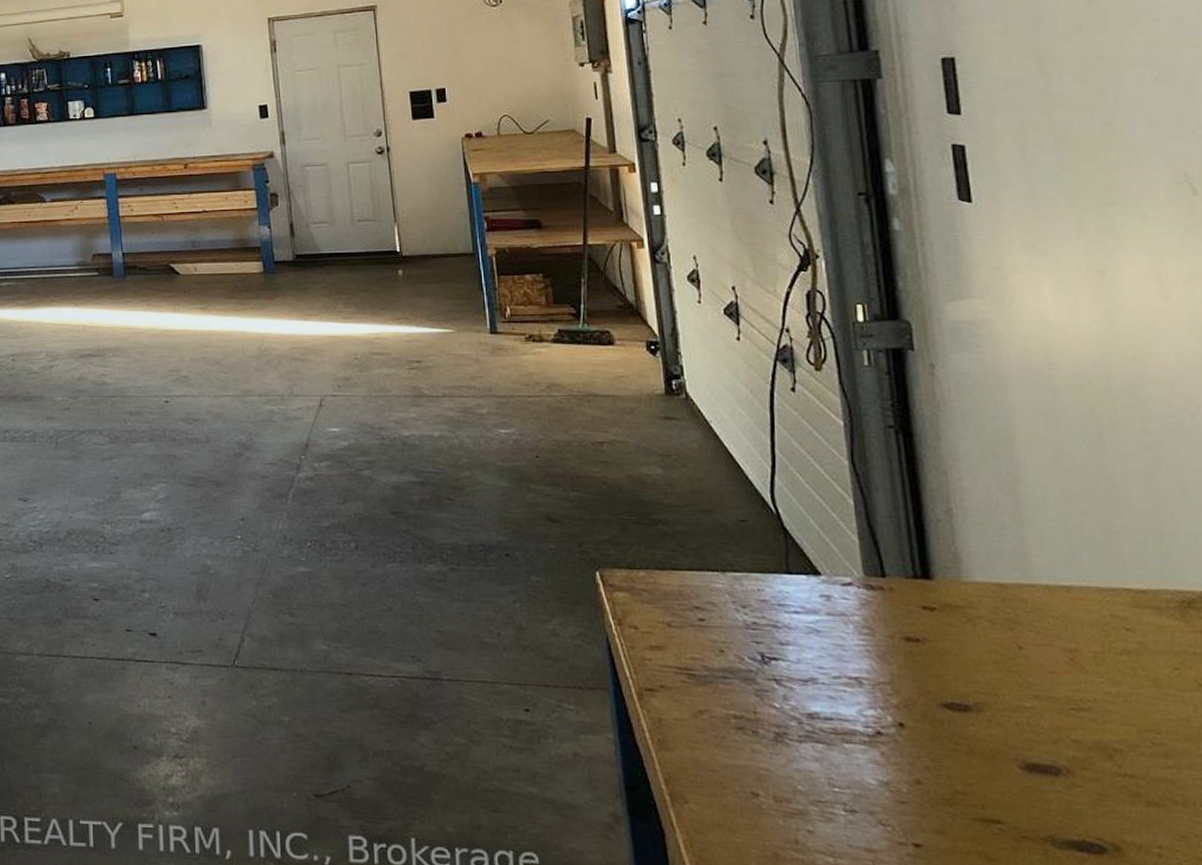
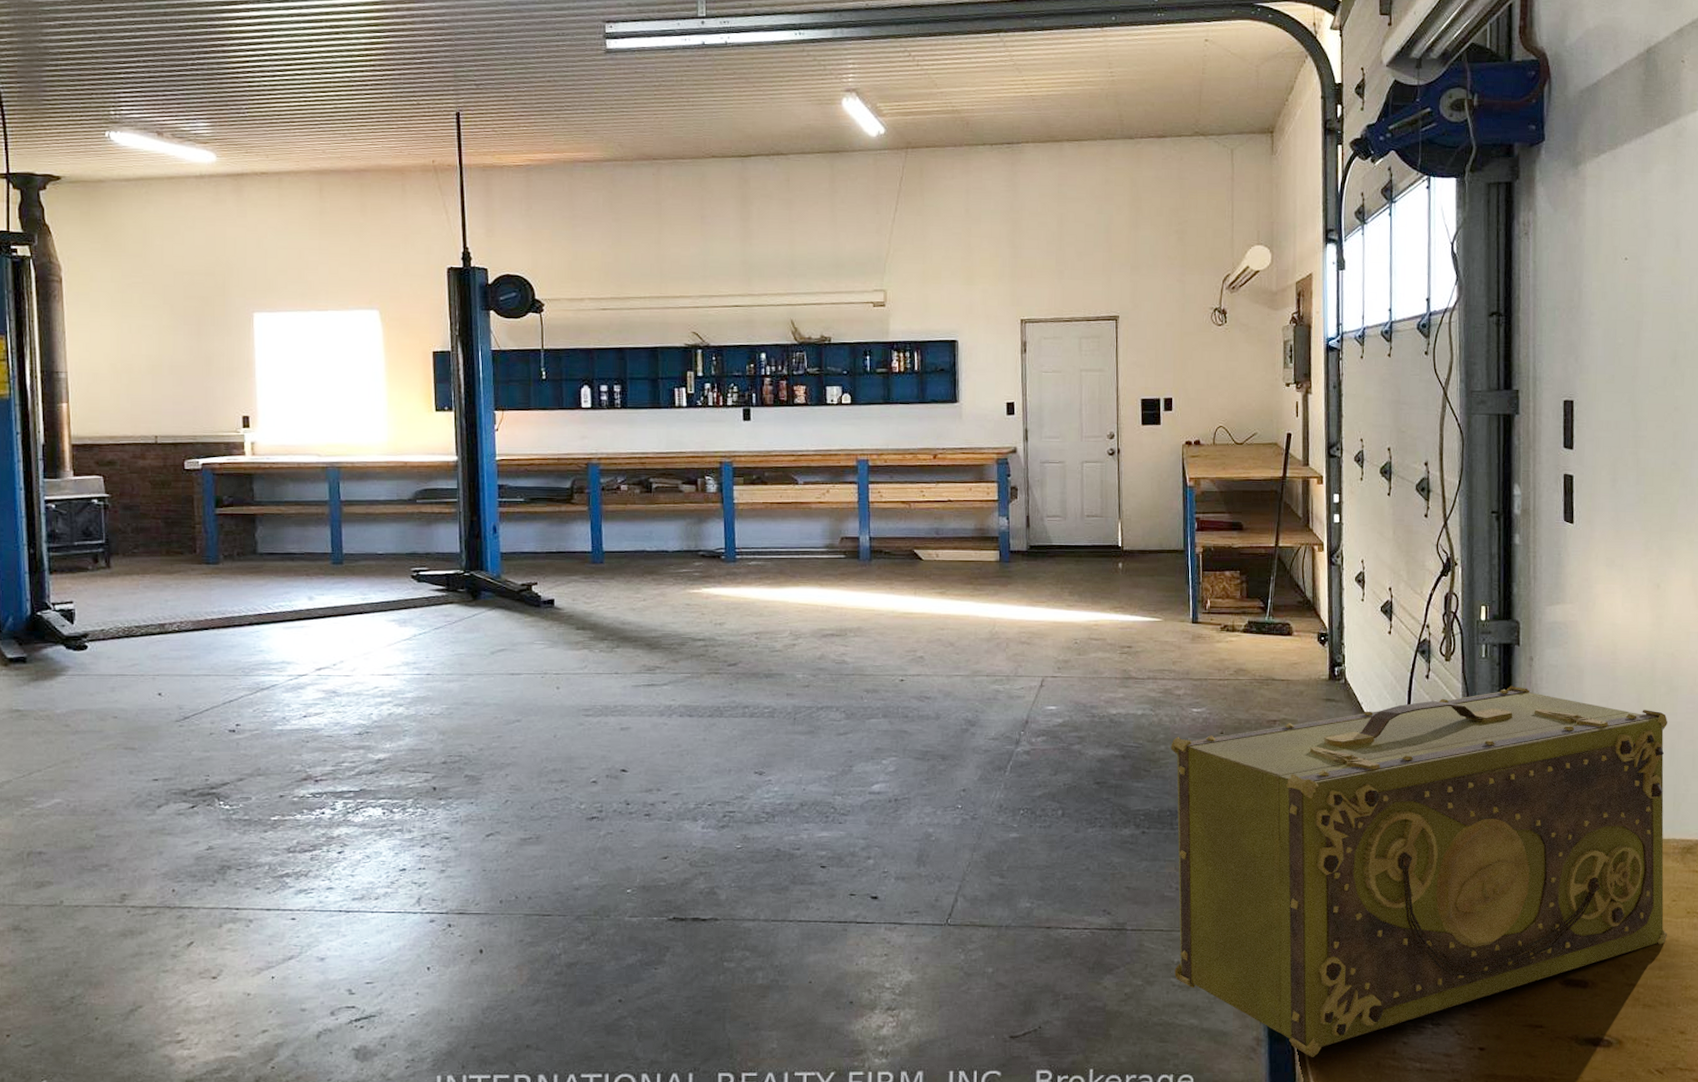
toolbox: none [477,398,1172,842] -> present [1171,685,1667,1057]

